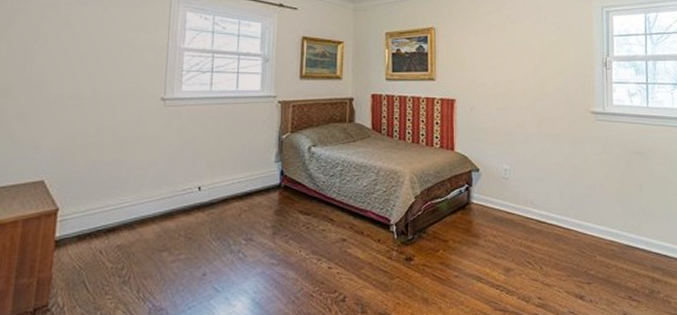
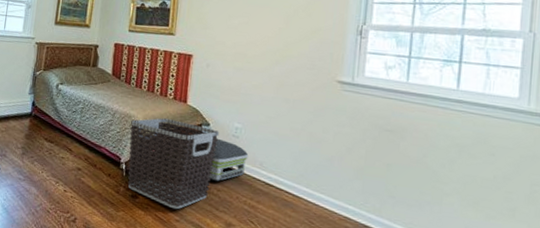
clothes hamper: none [397,170,490,265] -> present [127,118,220,210]
air purifier: none [454,183,520,227] -> present [181,138,249,181]

